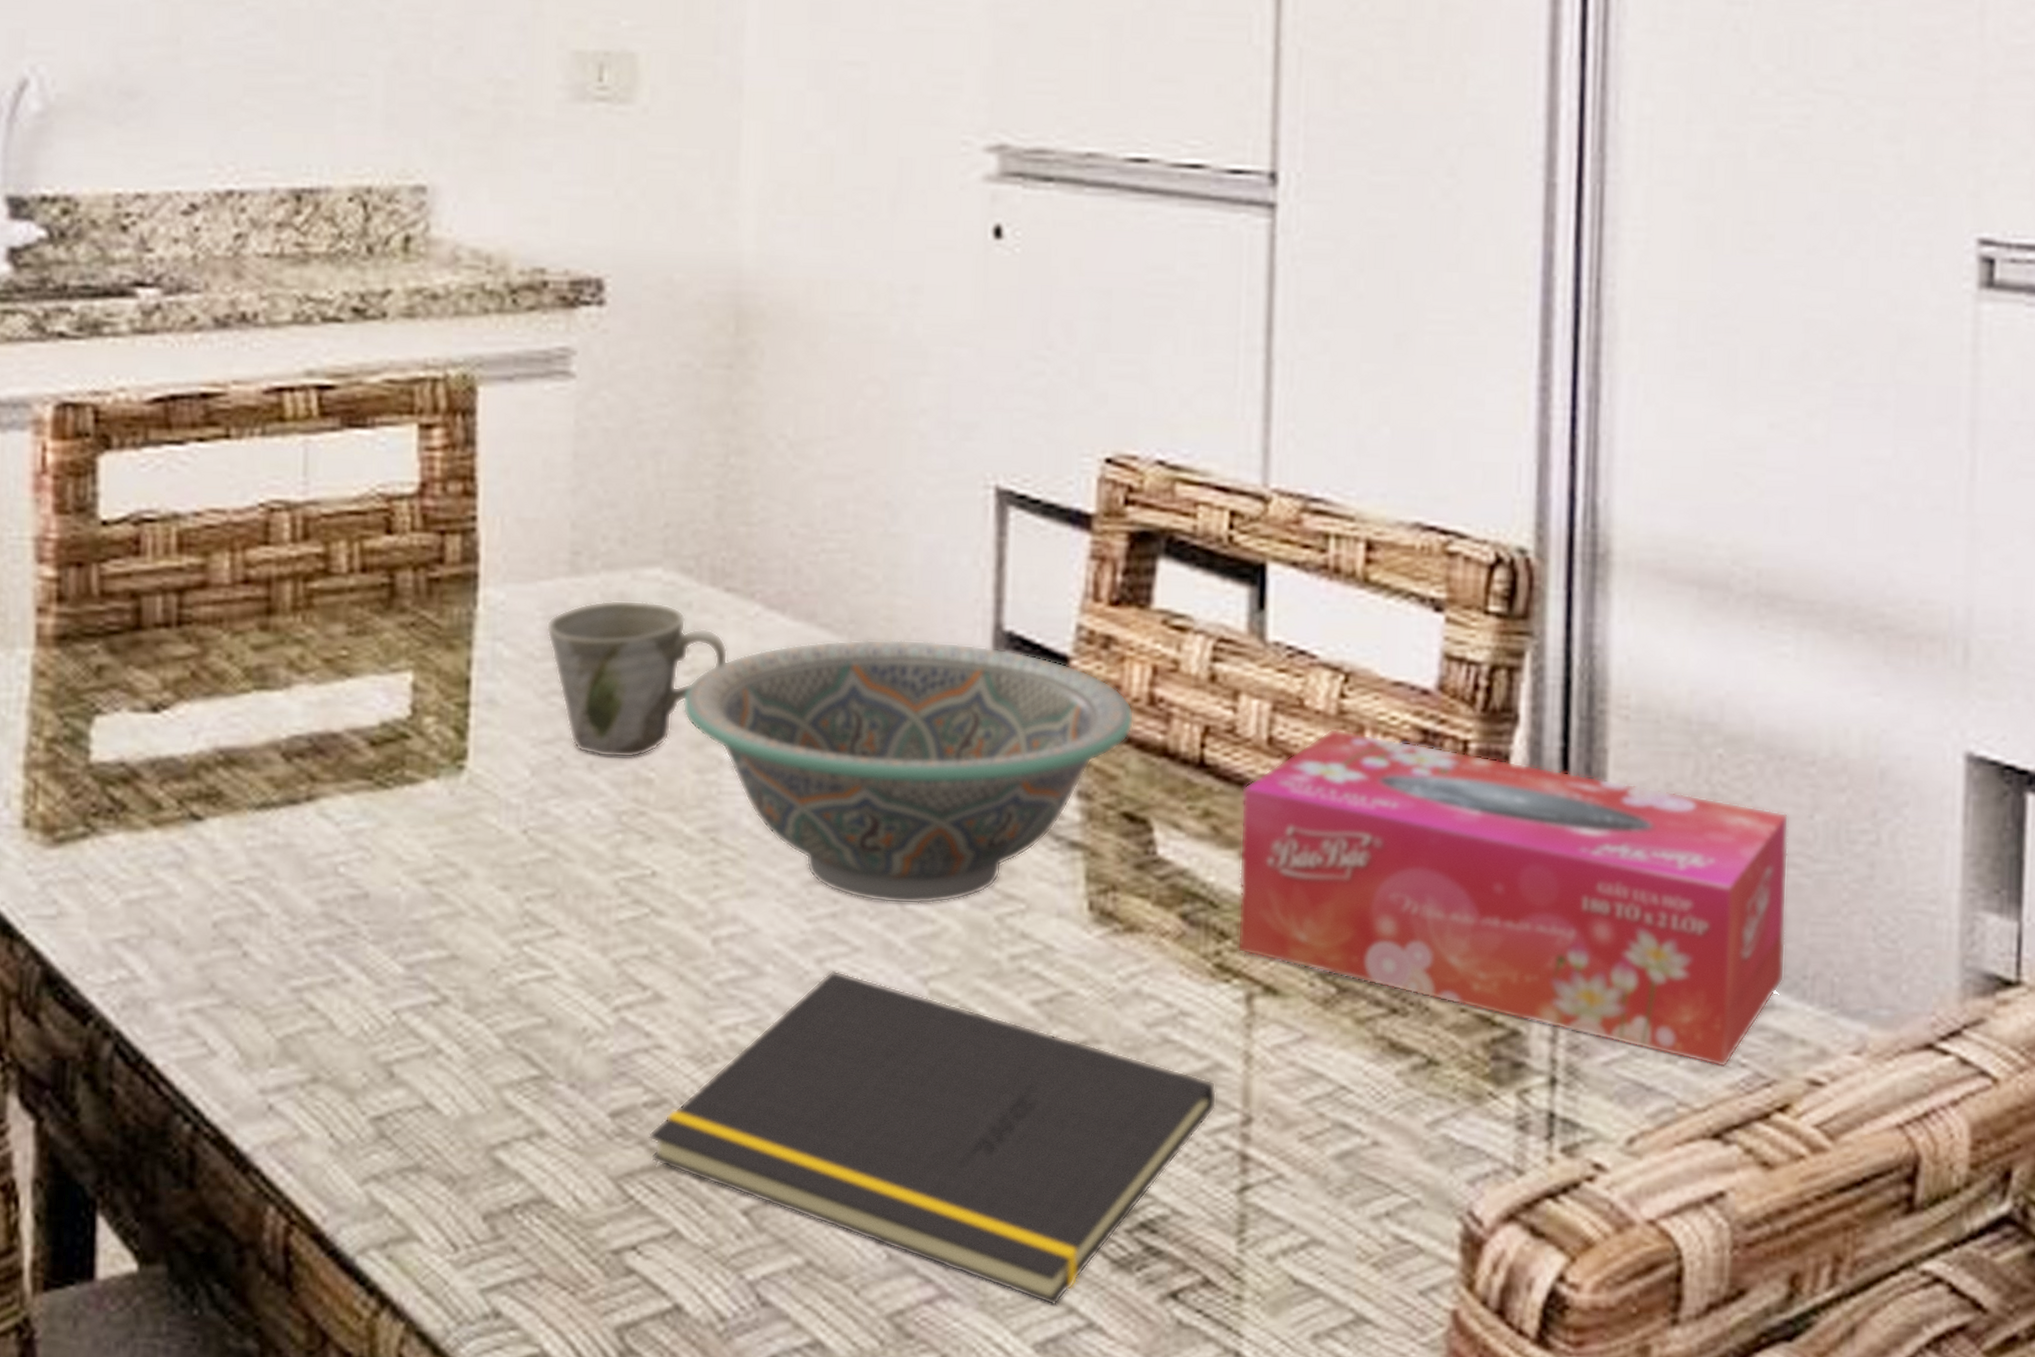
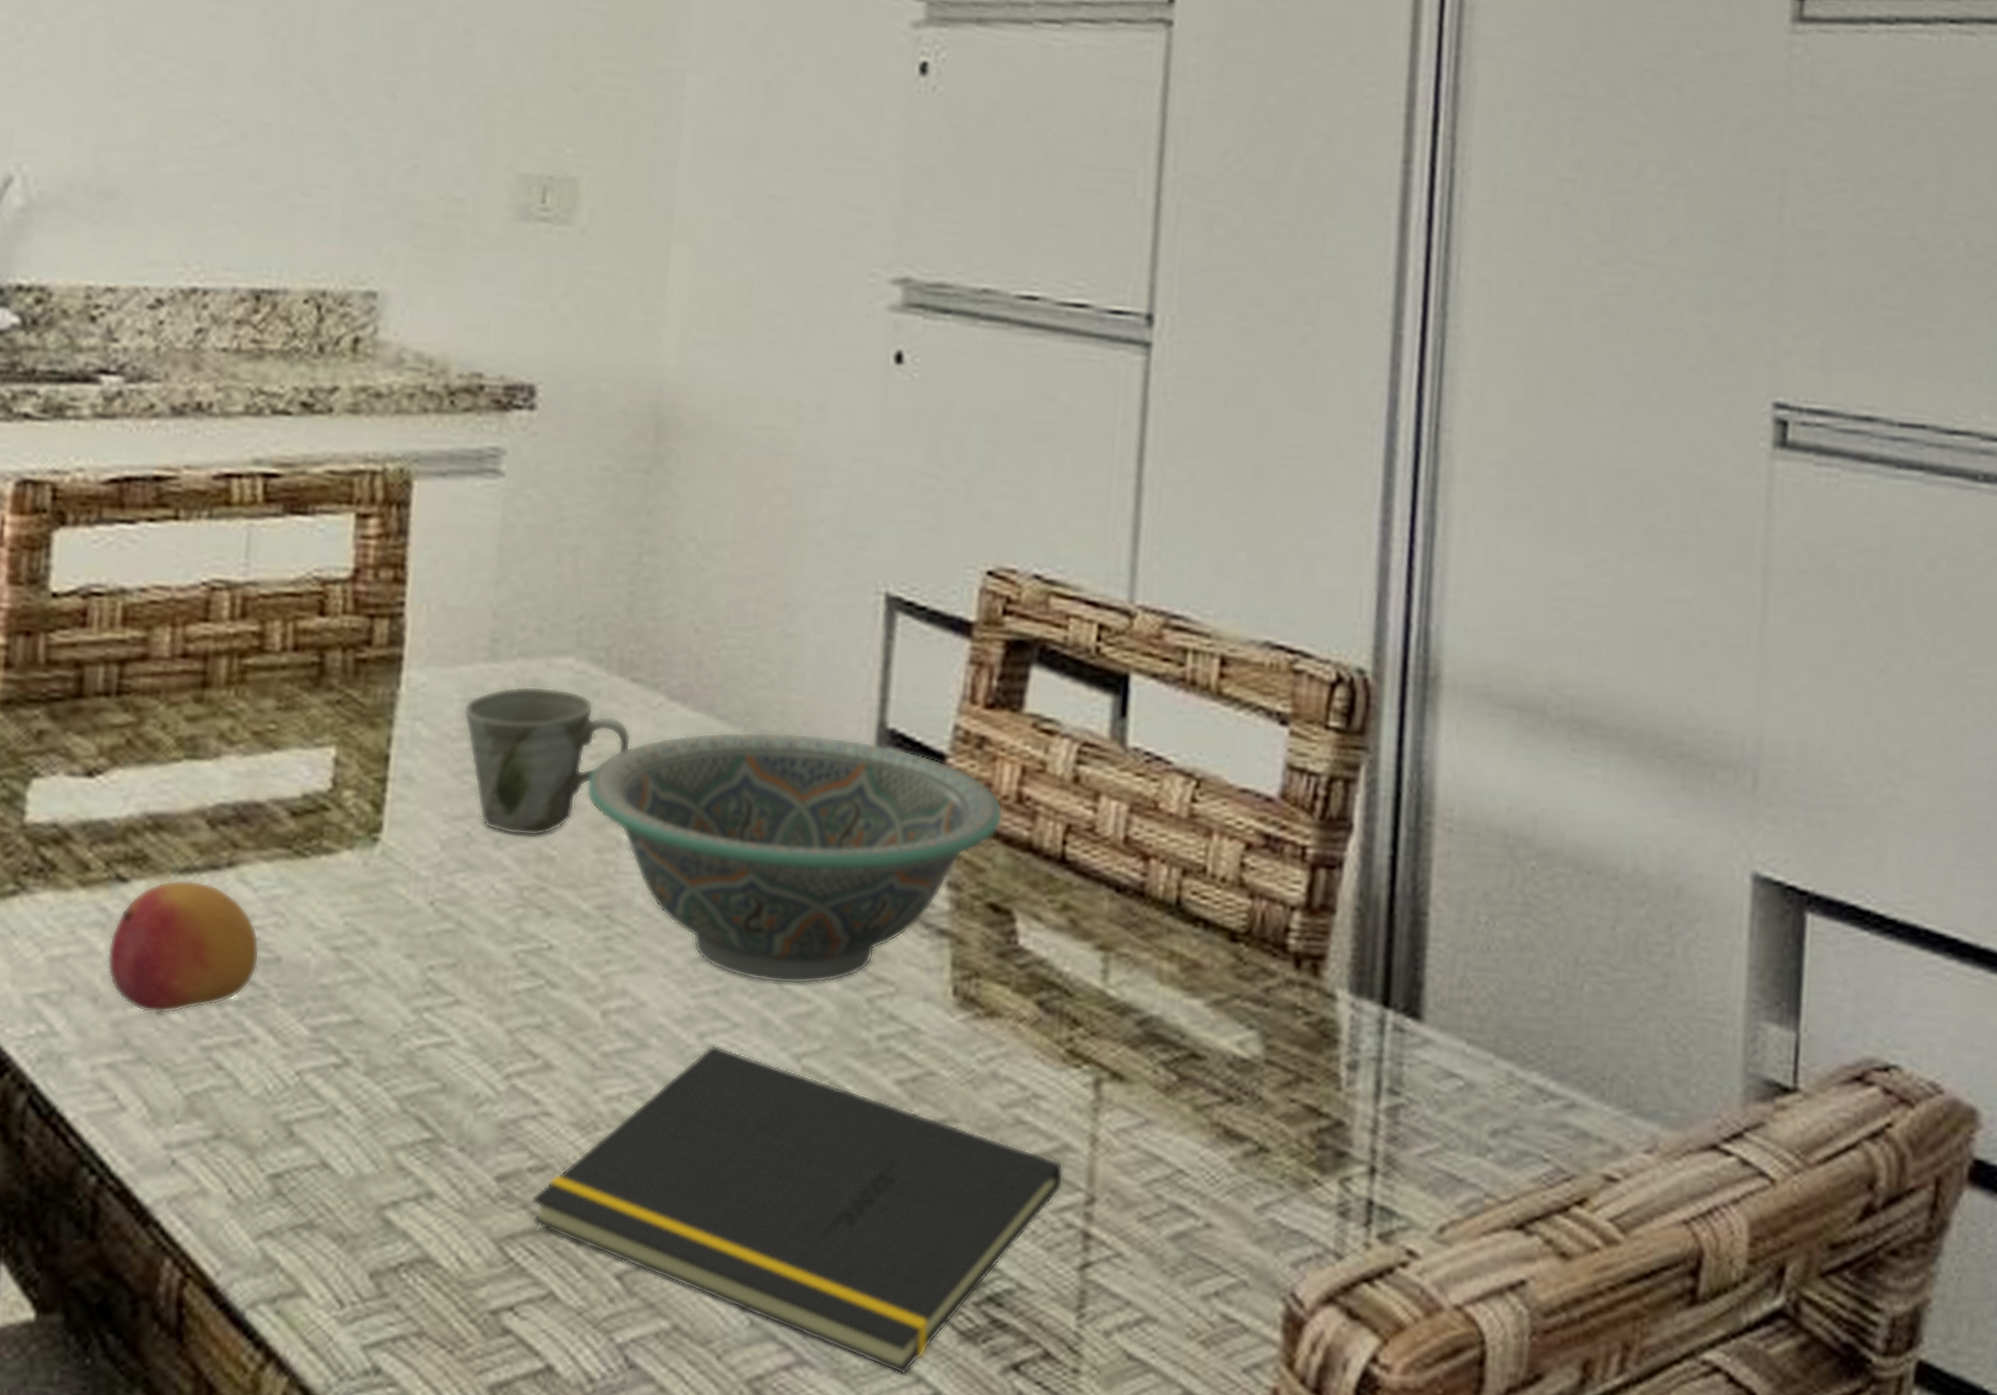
fruit: none [186,816,347,956] -> present [107,879,260,1014]
tissue box: present [1237,728,1789,1068] -> none [1088,830,1593,1162]

